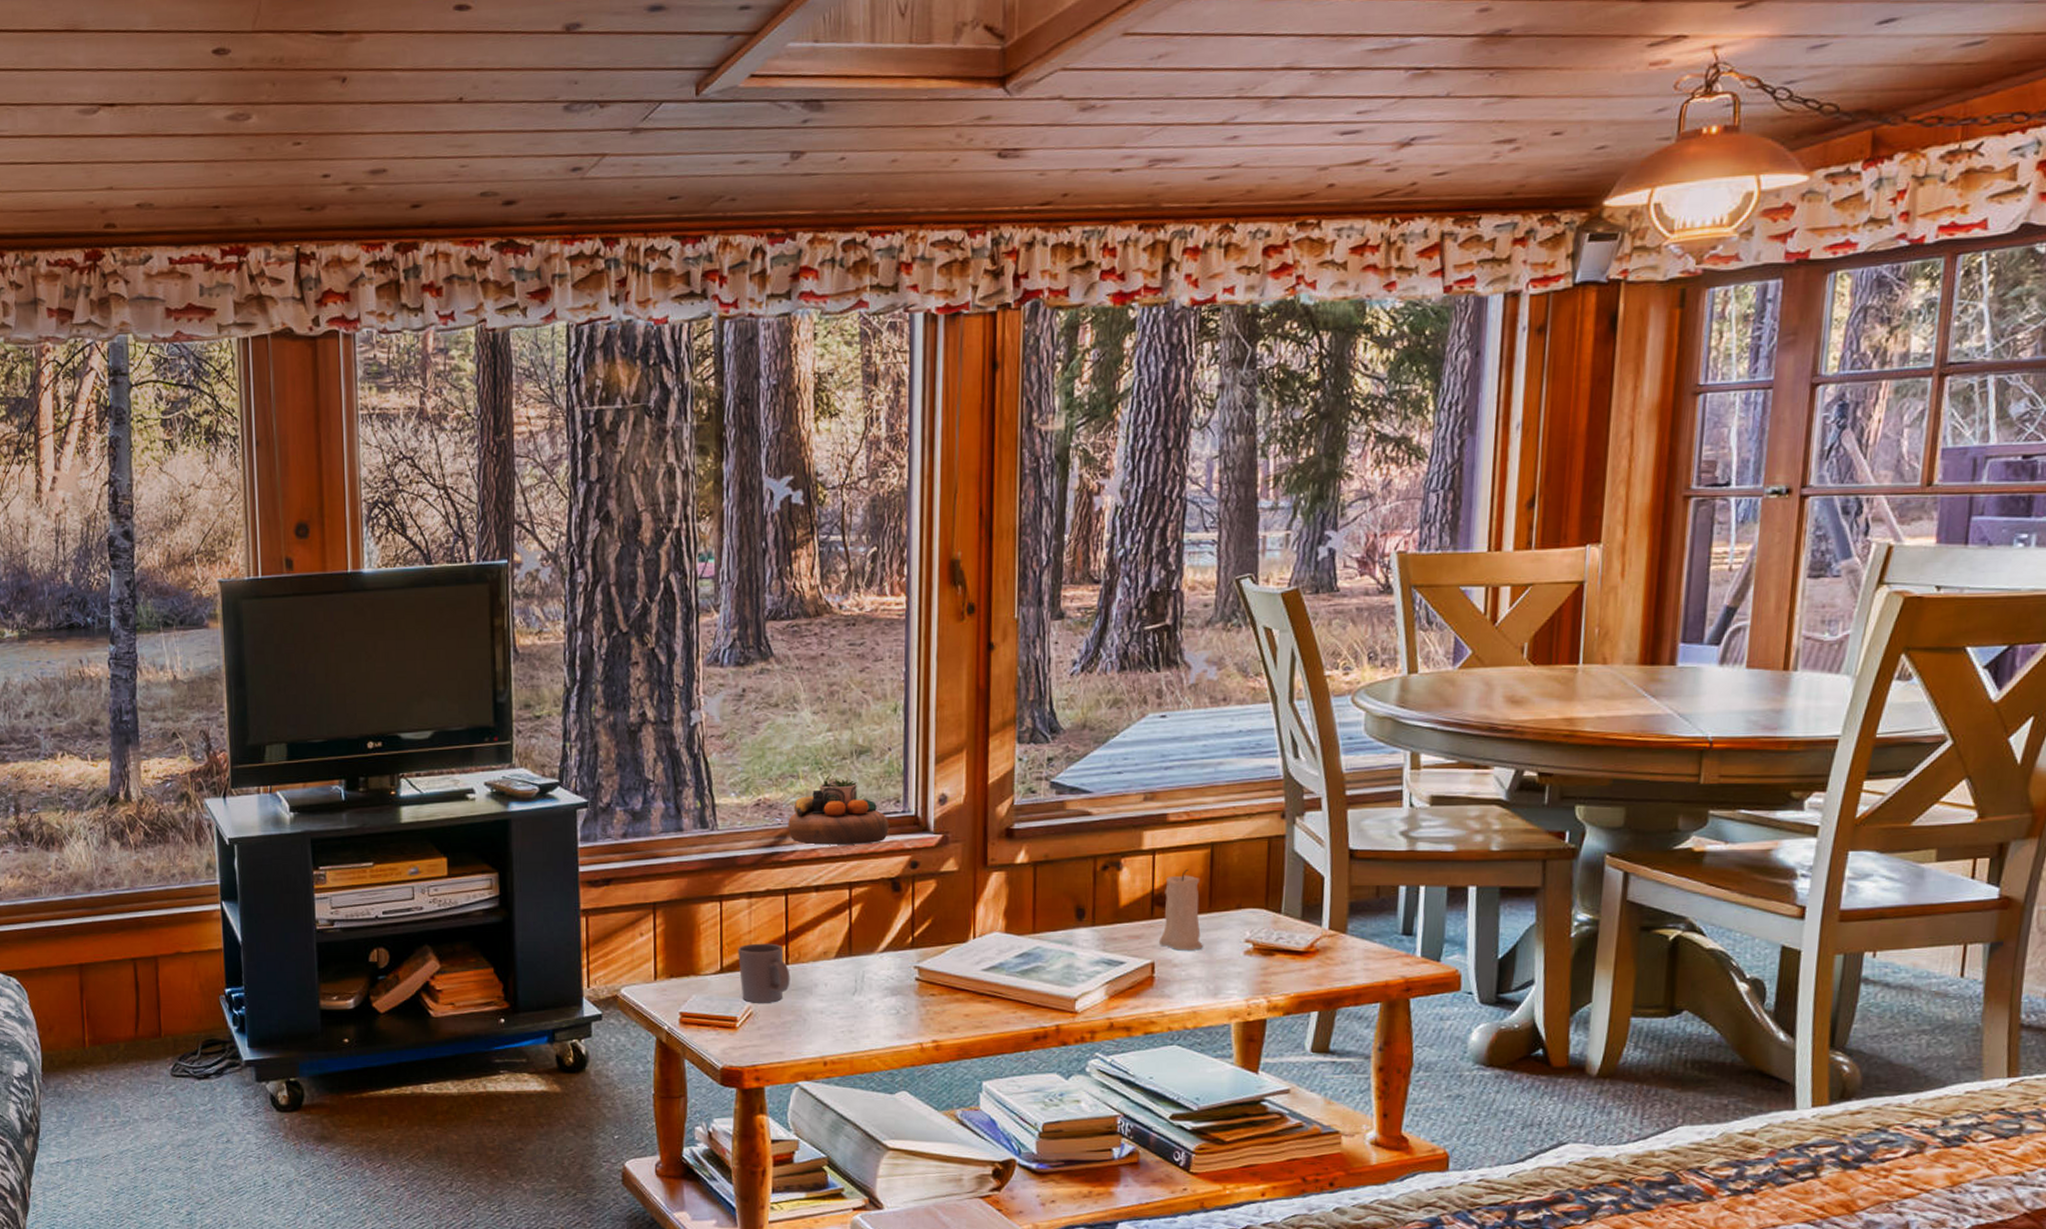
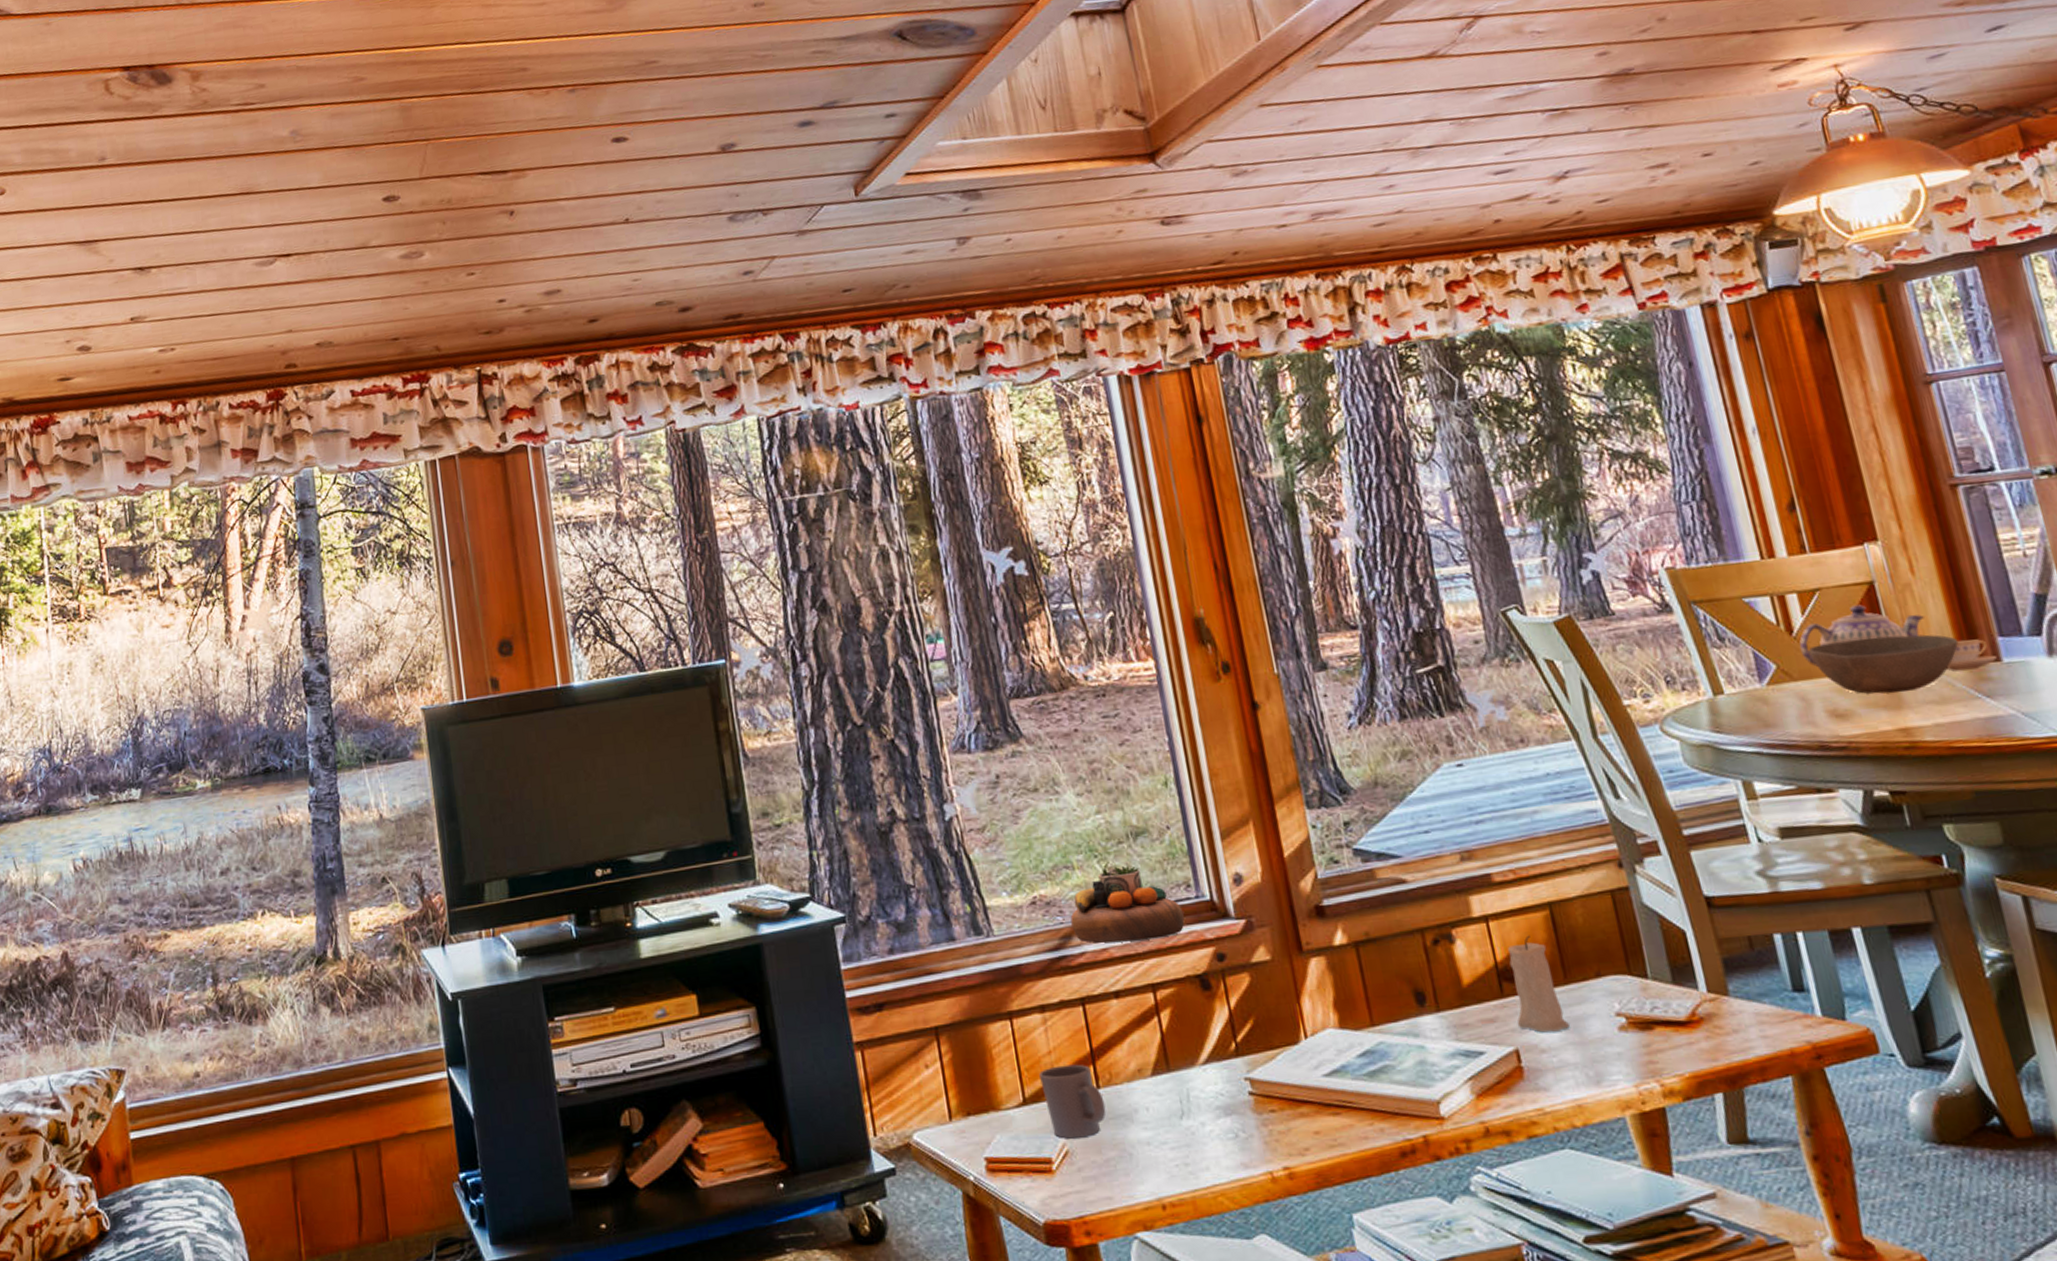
teapot: none [1498,602,1619,656] -> present [1799,604,1924,667]
bowl: none [1505,633,1643,685] -> present [1808,634,1959,694]
teacup: none [1624,643,1672,671] -> present [1946,639,1997,672]

